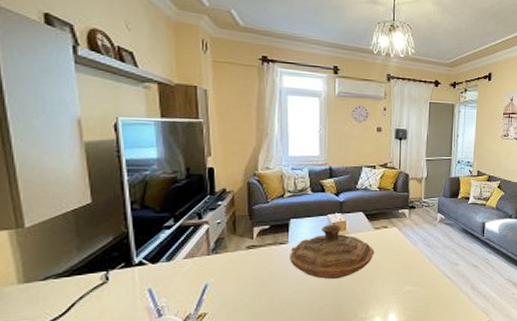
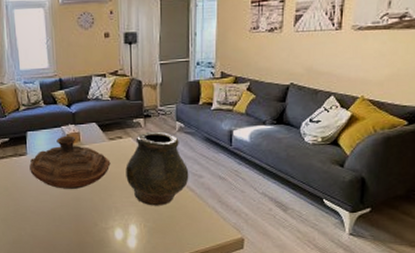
vase: none [388,222,447,294] -> present [125,131,189,206]

